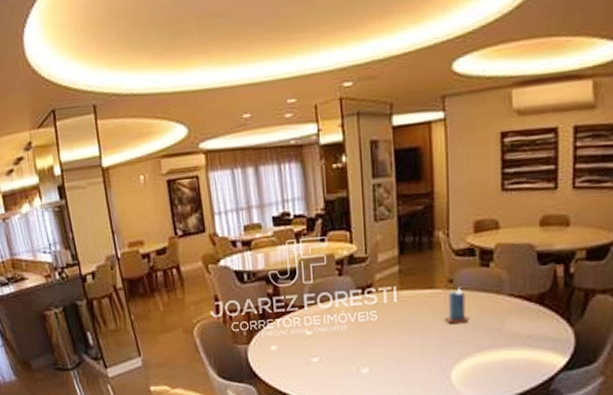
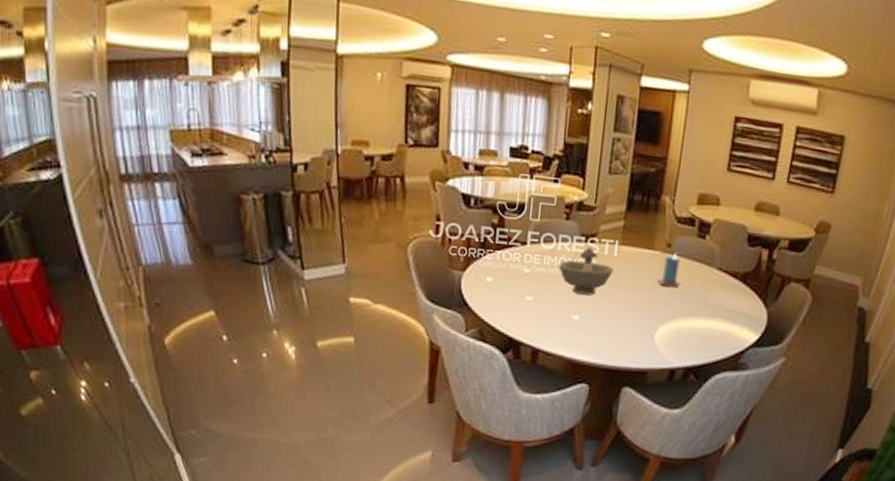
decorative bowl: none [340,298,396,347] -> present [559,247,614,296]

